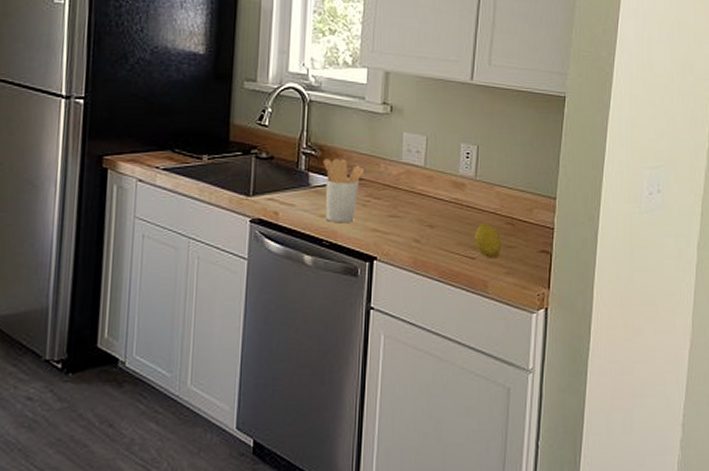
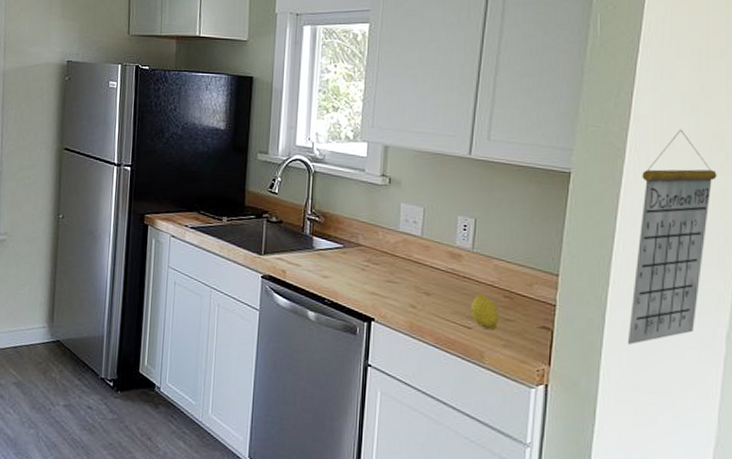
utensil holder: present [323,159,364,223] -> none [326,225,363,285]
calendar: none [616,54,688,260] -> present [627,129,717,345]

